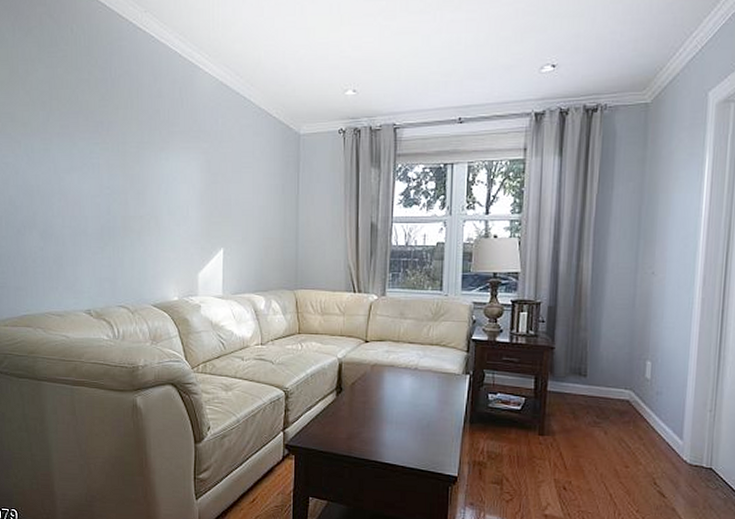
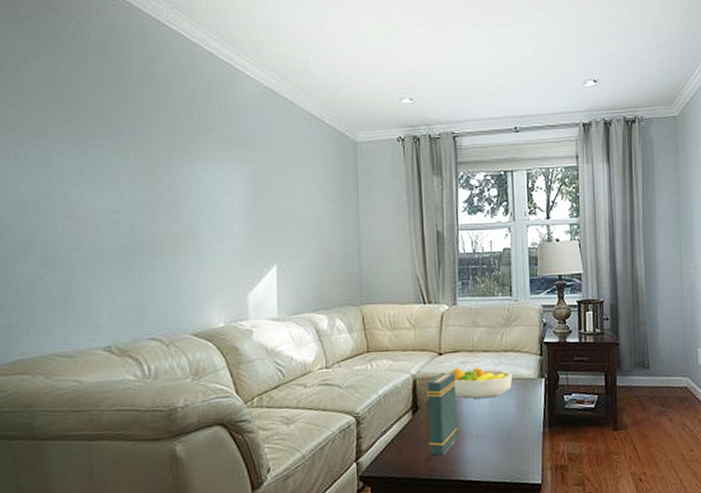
book: none [350,359,380,437] -> present [427,372,458,456]
fruit bowl: none [373,356,437,388] -> present [449,366,513,399]

